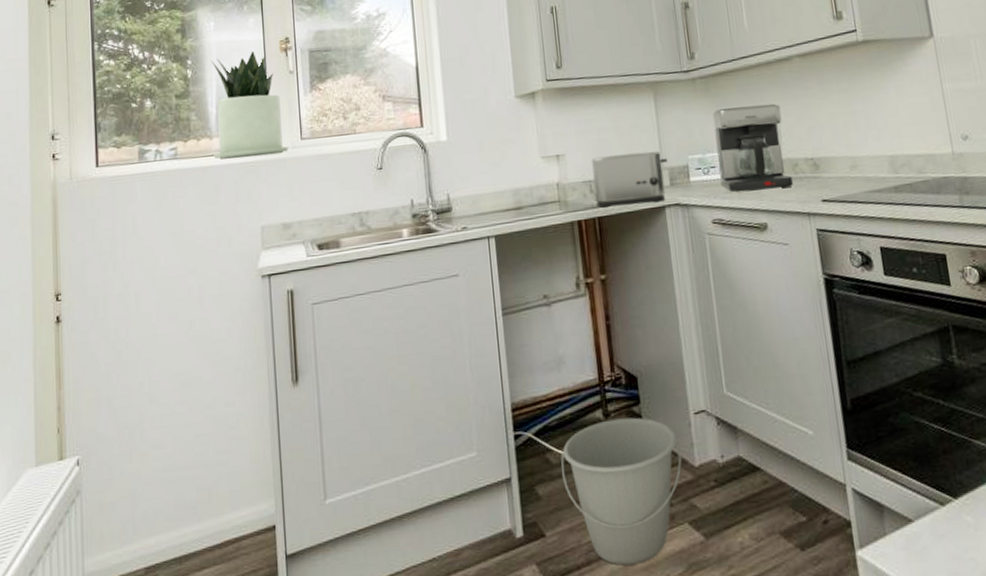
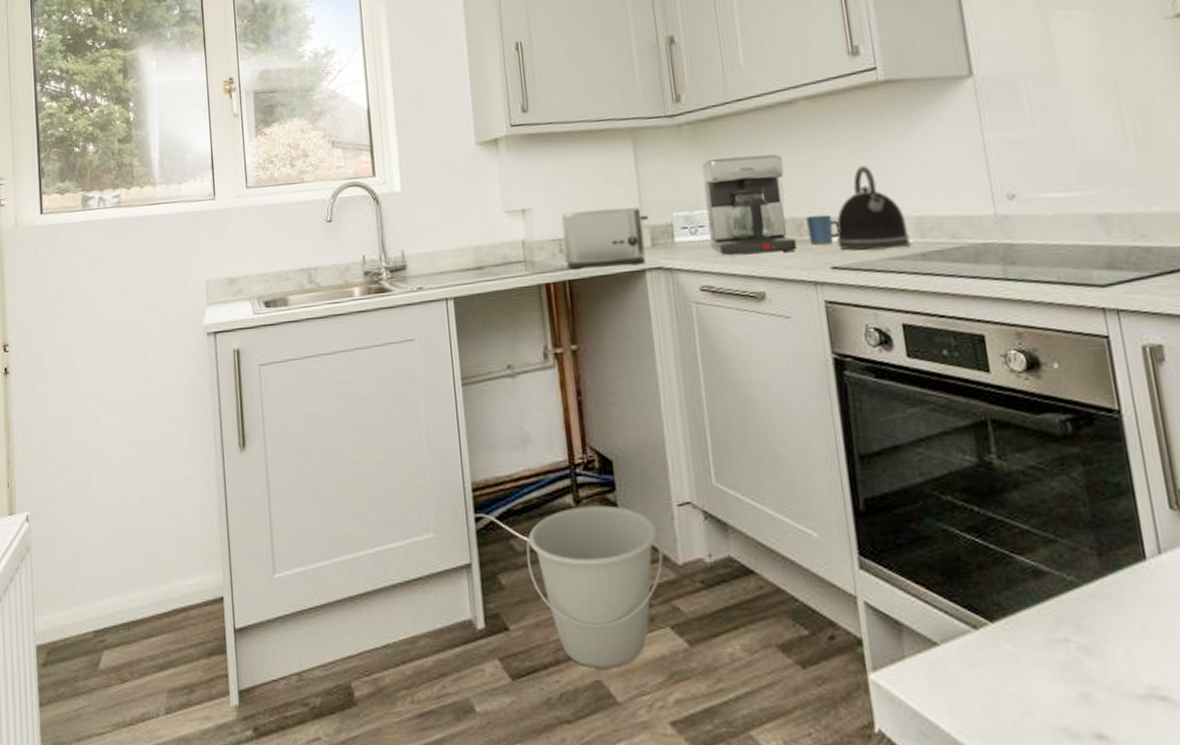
planter: present [211,51,289,160] -> none [154,93,234,209]
mug: none [800,155,828,183] -> present [806,214,840,247]
kettle: none [825,113,886,185] -> present [836,166,911,251]

